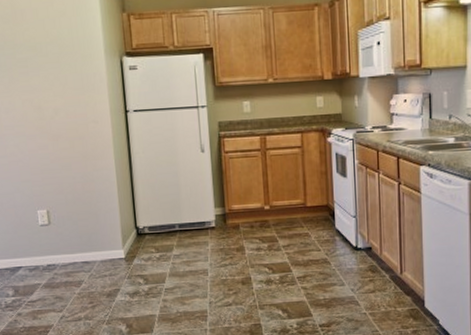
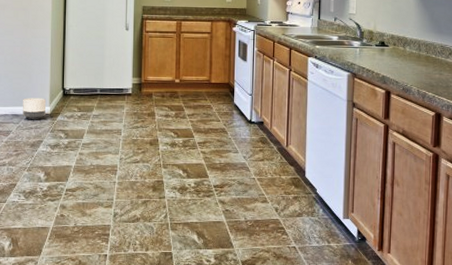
planter: none [92,240,120,267] -> present [23,98,47,120]

